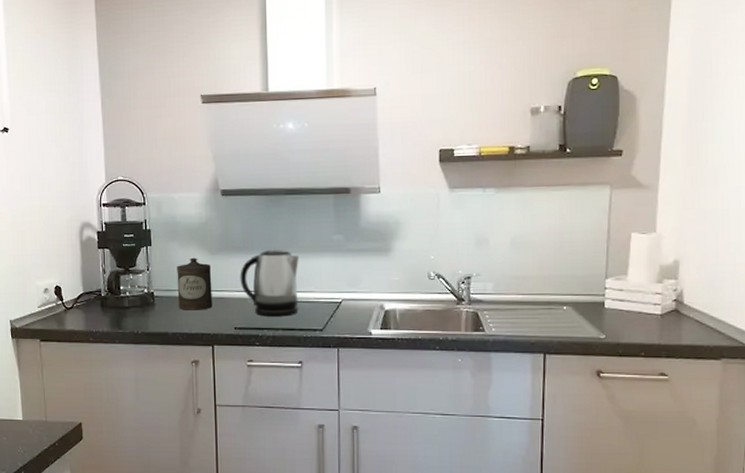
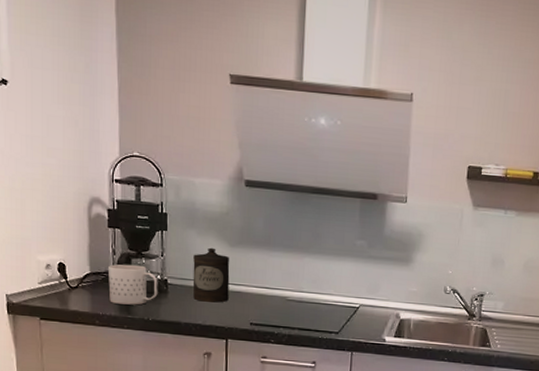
mug: none [100,281,146,320] -> present [108,264,158,305]
kettle: present [240,249,299,316] -> none [259,247,321,316]

